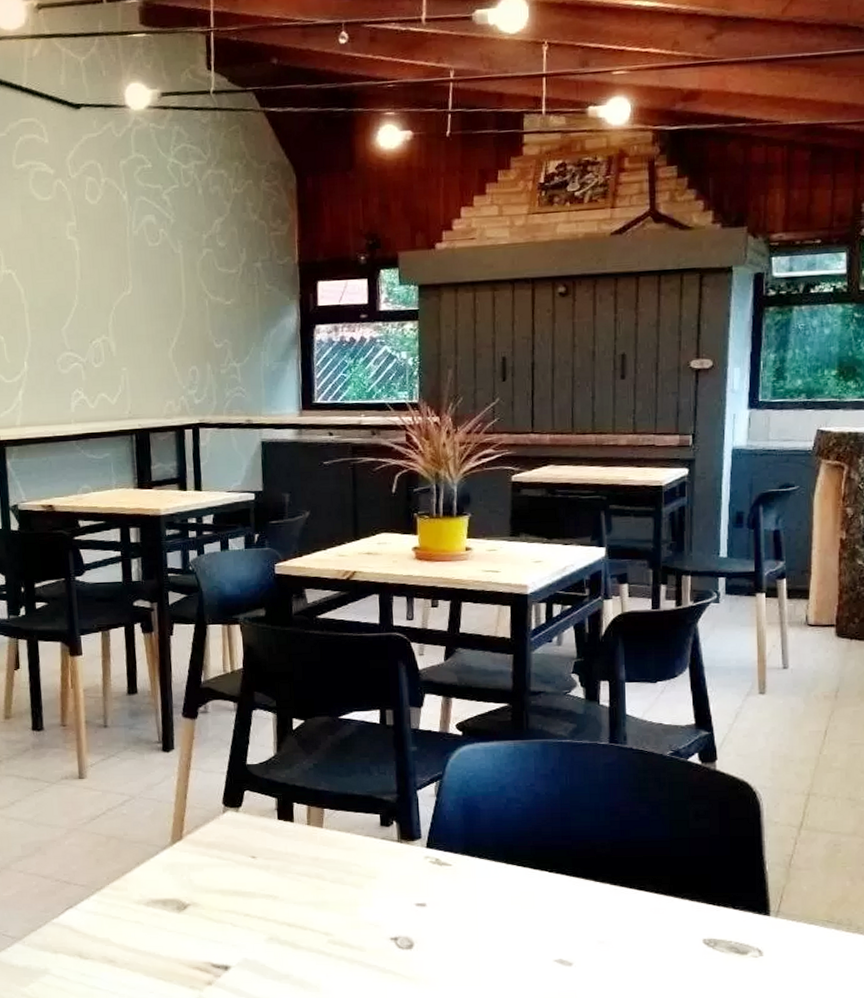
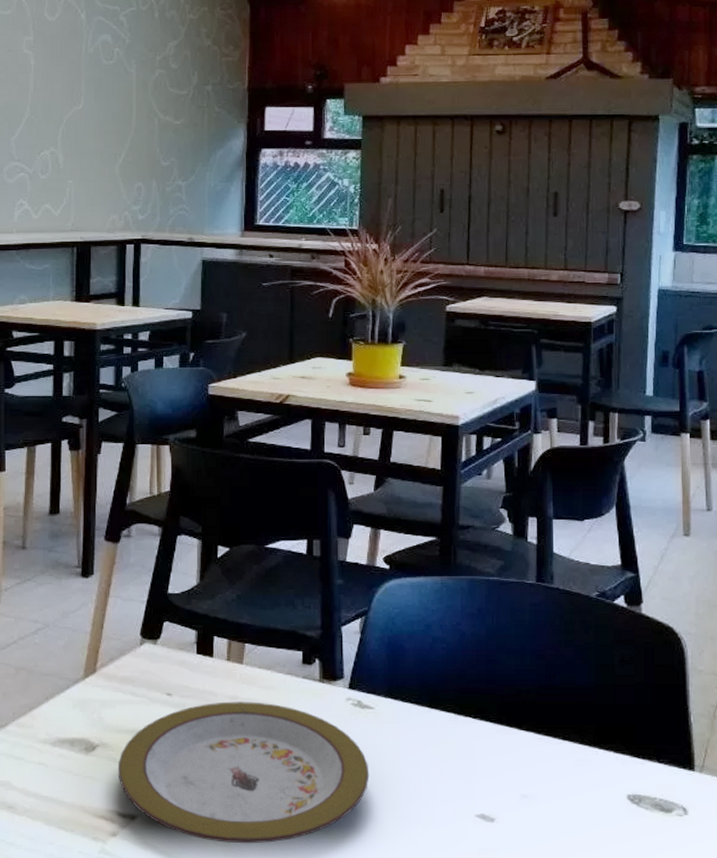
plate: none [209,862,450,990] -> present [119,701,370,844]

